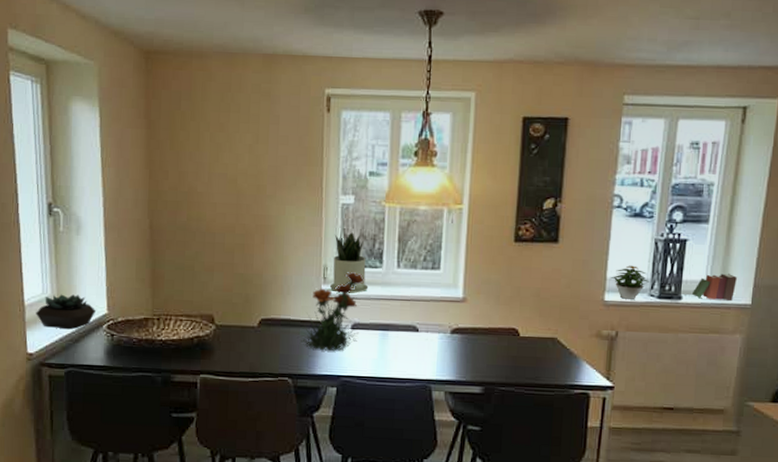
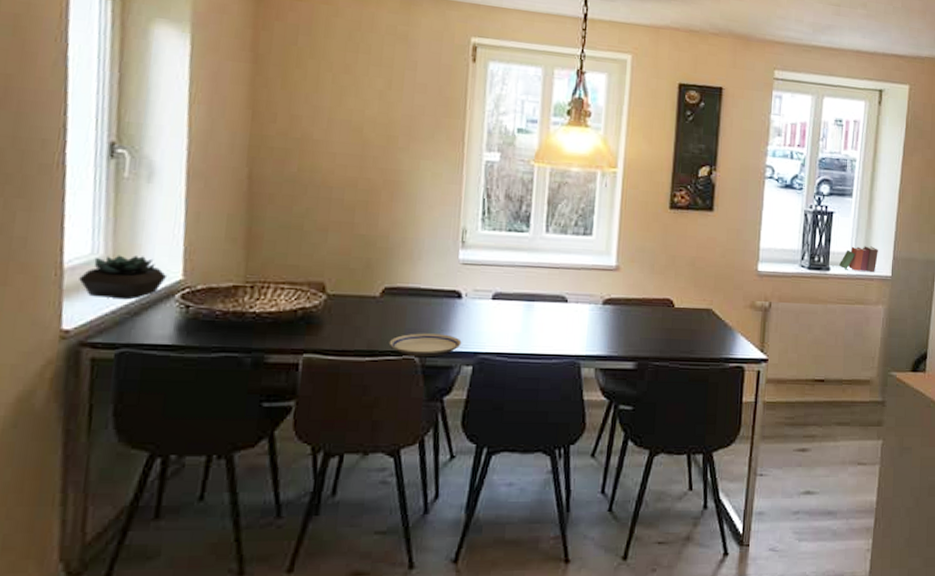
plate: none [266,358,327,379] -> present [389,333,462,358]
flower plant: present [297,272,365,352] -> none [428,236,510,325]
planter: present [329,232,369,294] -> none [468,192,513,261]
potted flower: present [610,265,650,299] -> none [763,236,801,270]

